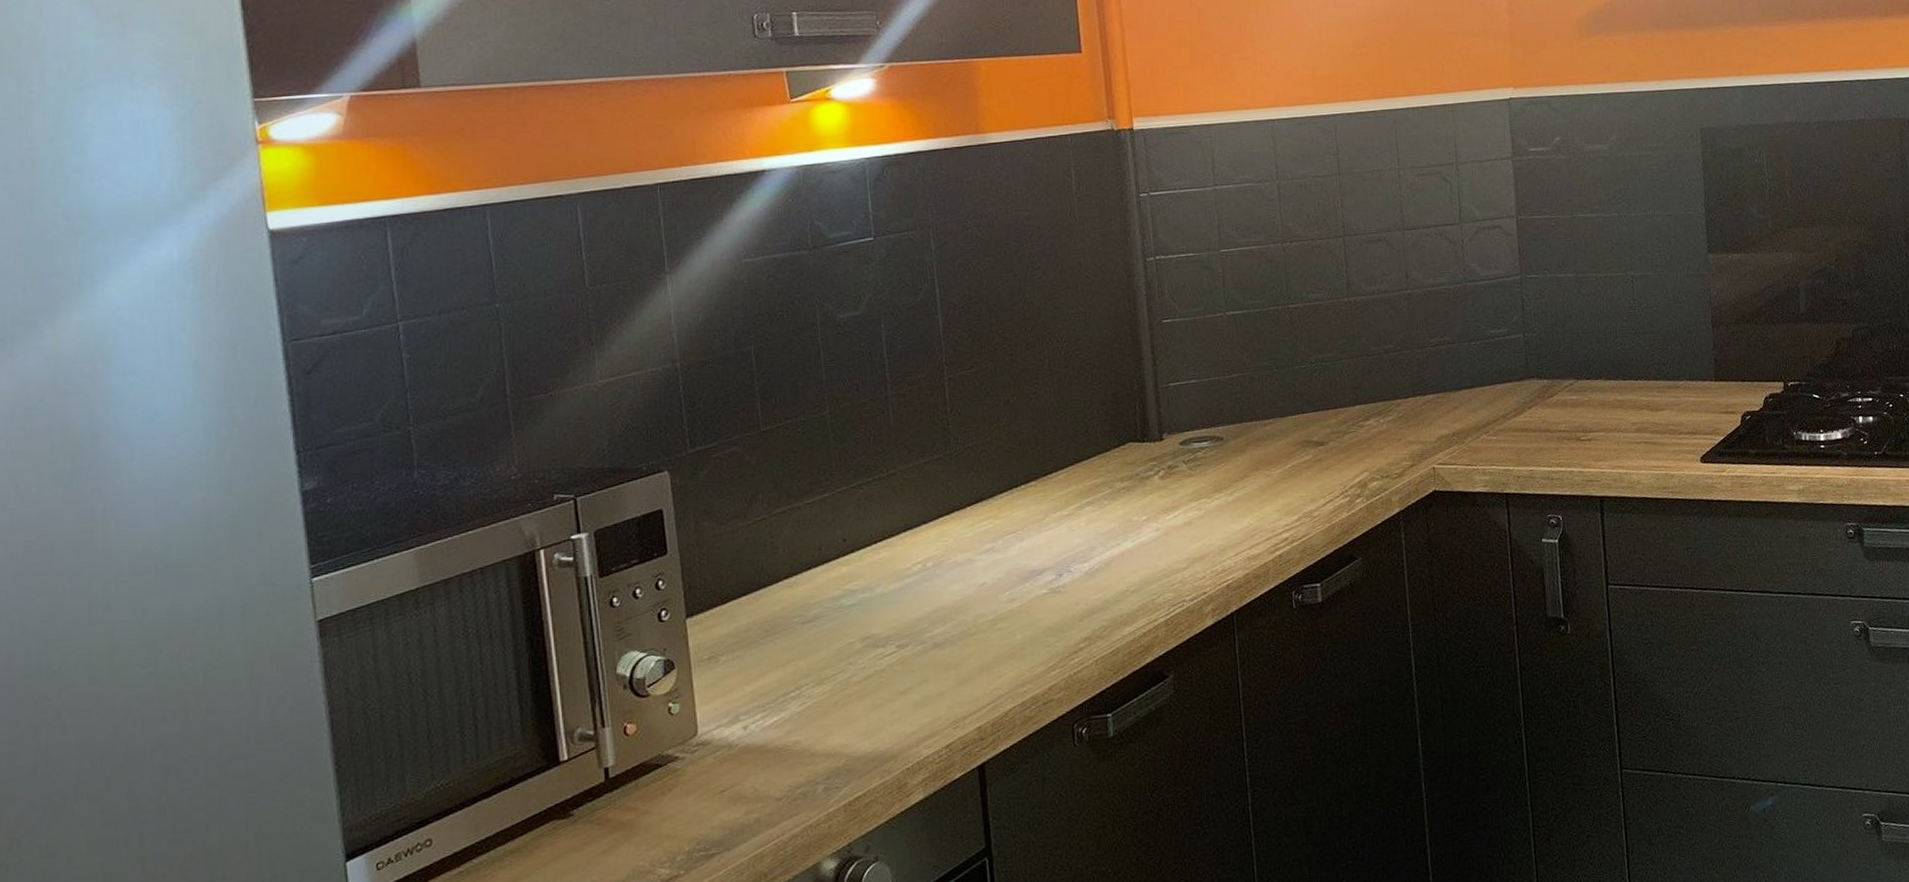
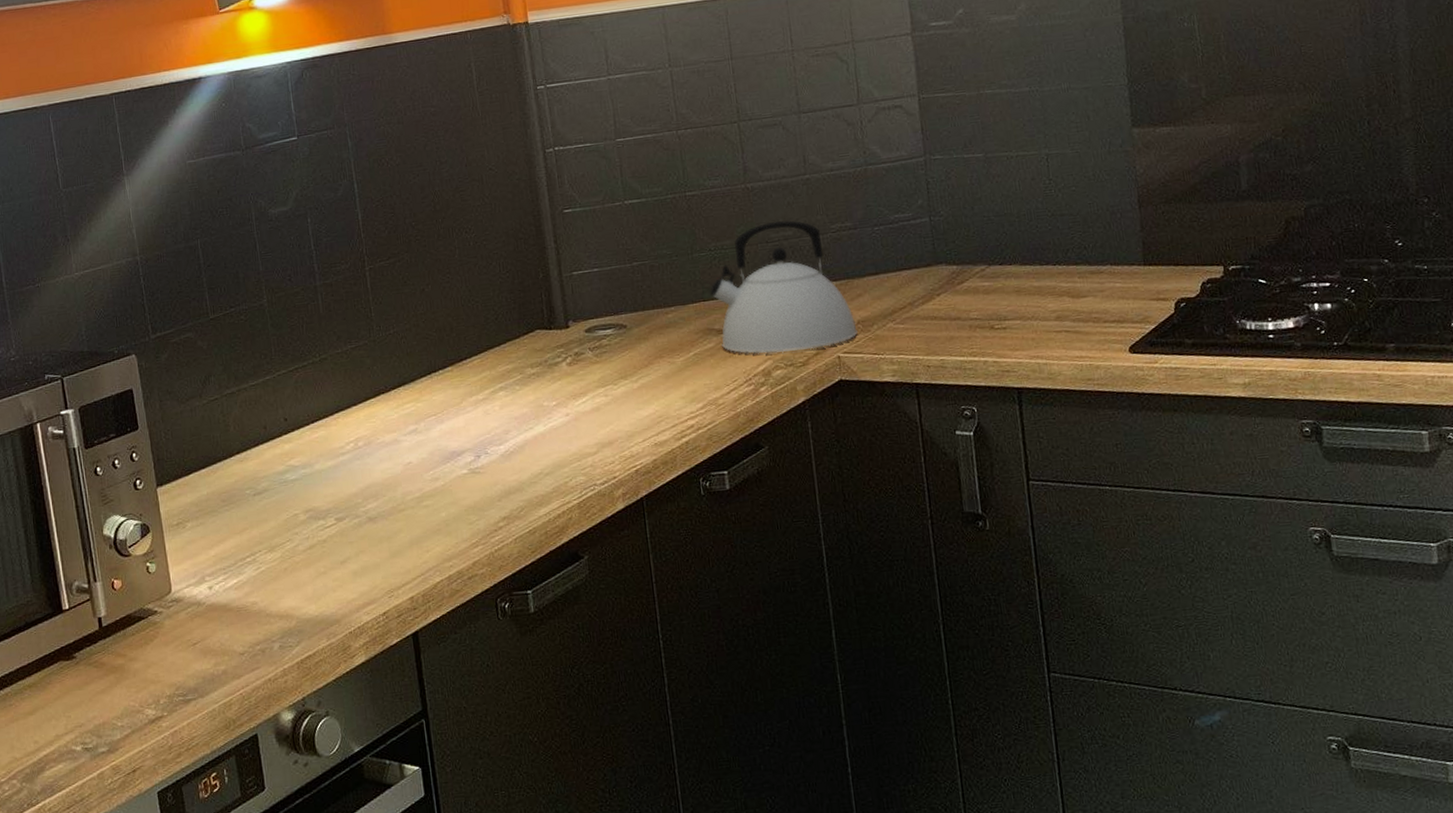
kettle: none [1309,334,1452,465] -> present [710,220,858,354]

